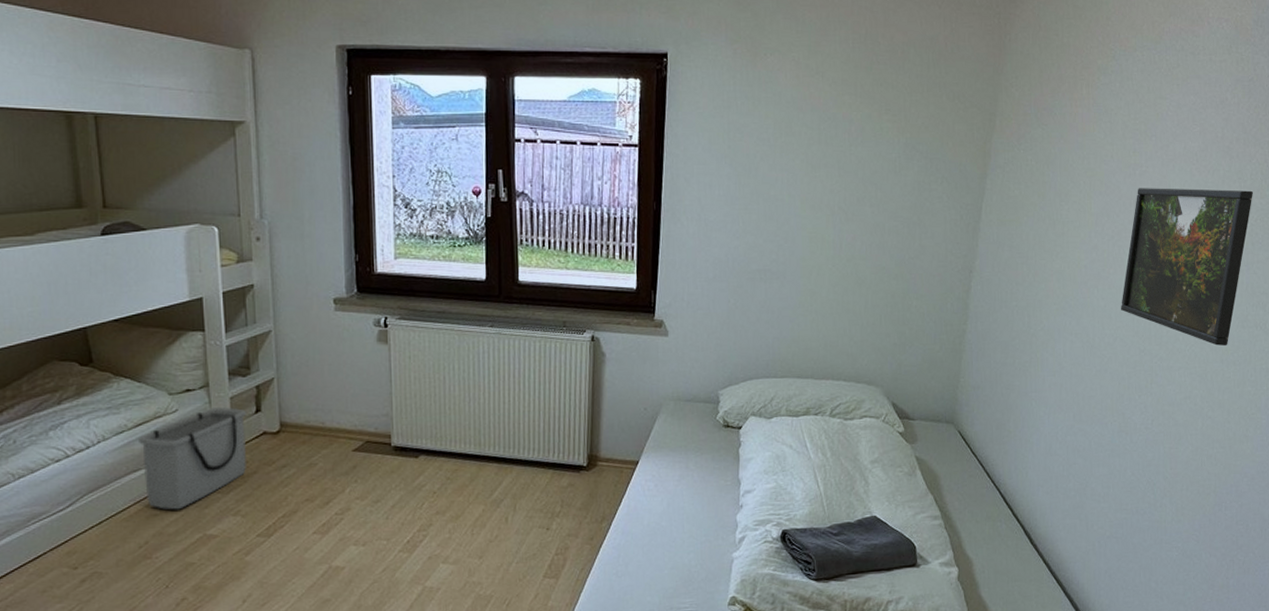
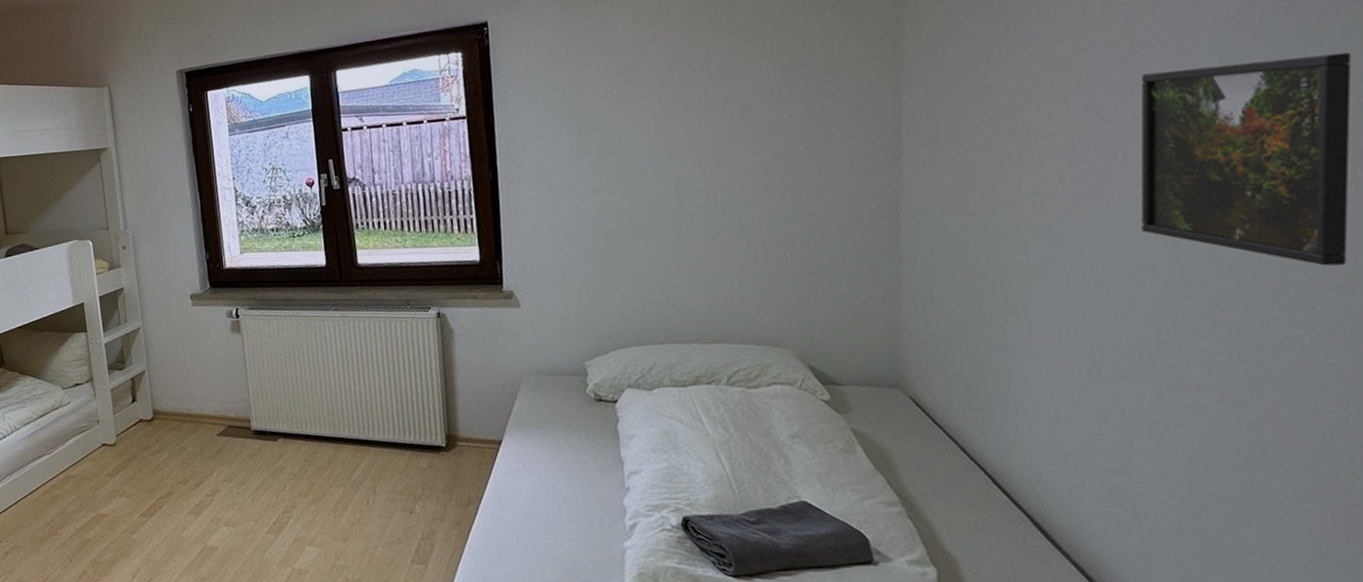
storage bin: present [139,406,247,510] -> none [42,398,128,491]

